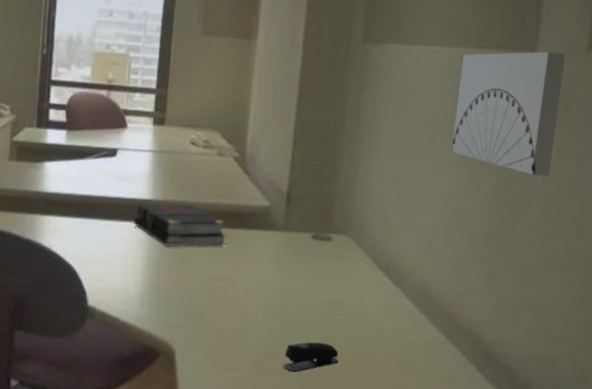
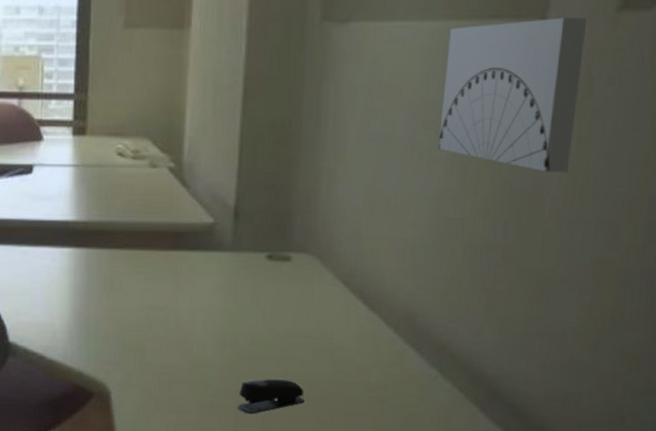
book: present [134,204,227,248] -> none [56,224,165,275]

